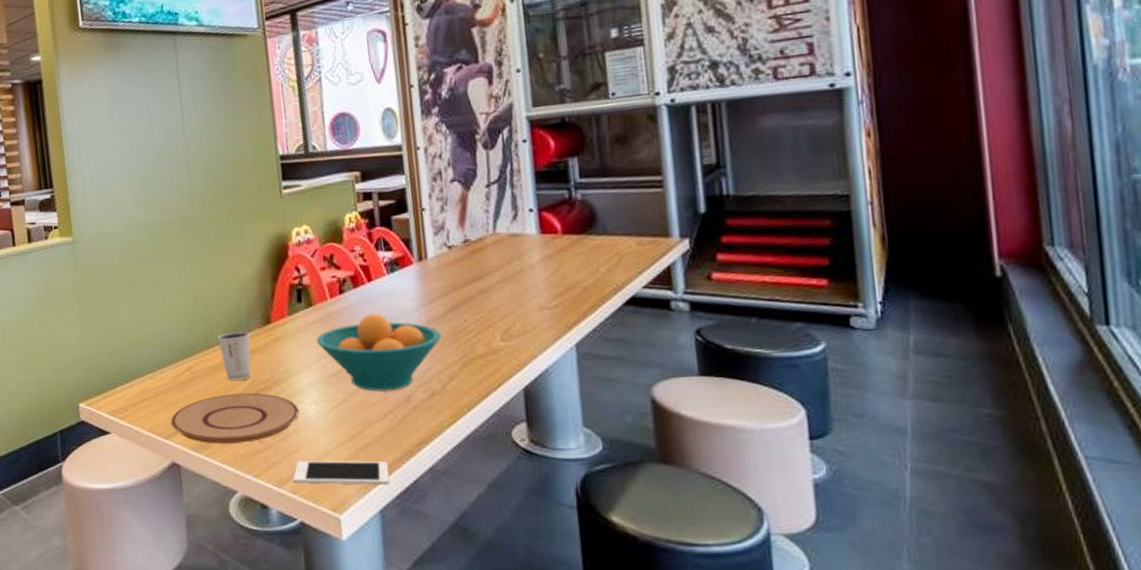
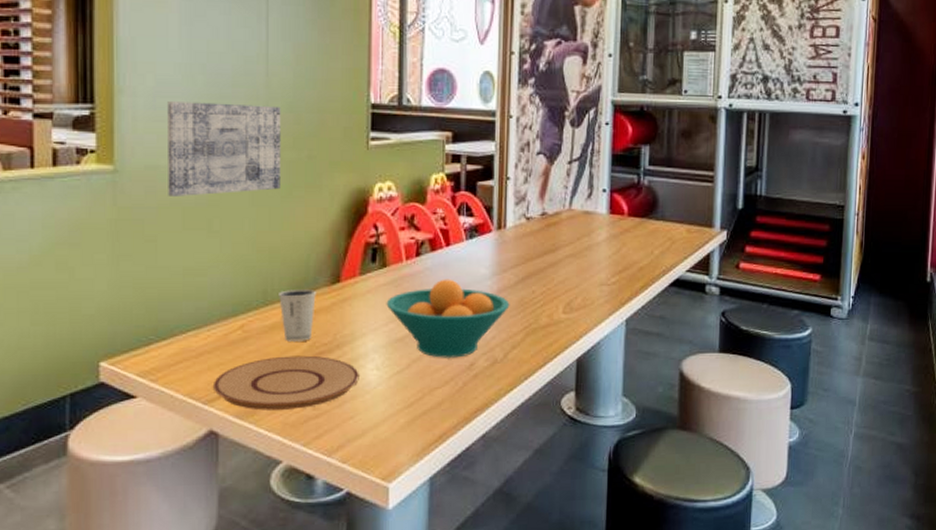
wall art: none [108,169,208,259] -> present [167,101,281,196]
cell phone: present [293,460,390,485] -> none [344,428,444,453]

